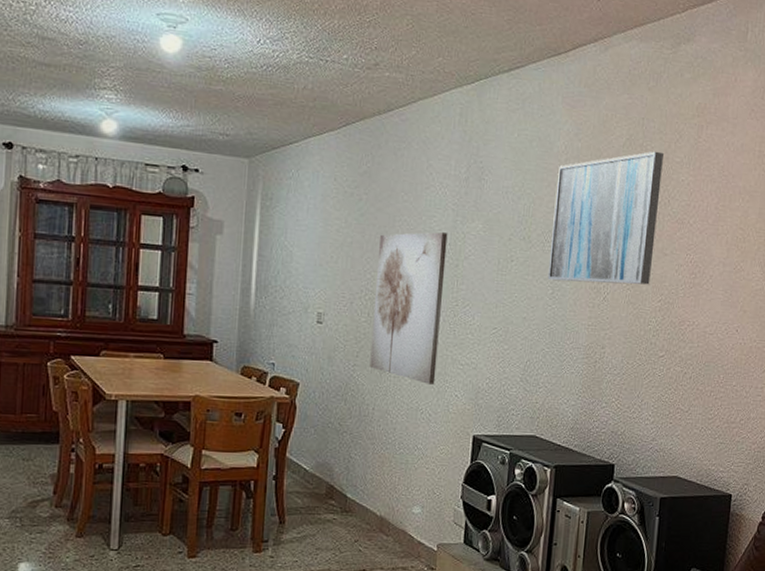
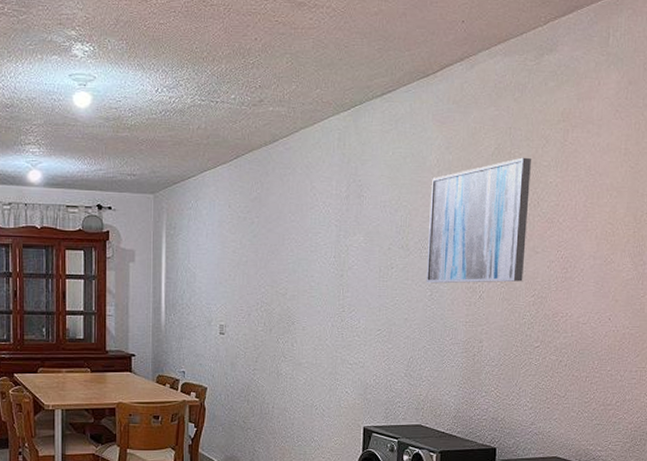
wall art: present [369,232,448,385] -> none [268,247,332,383]

